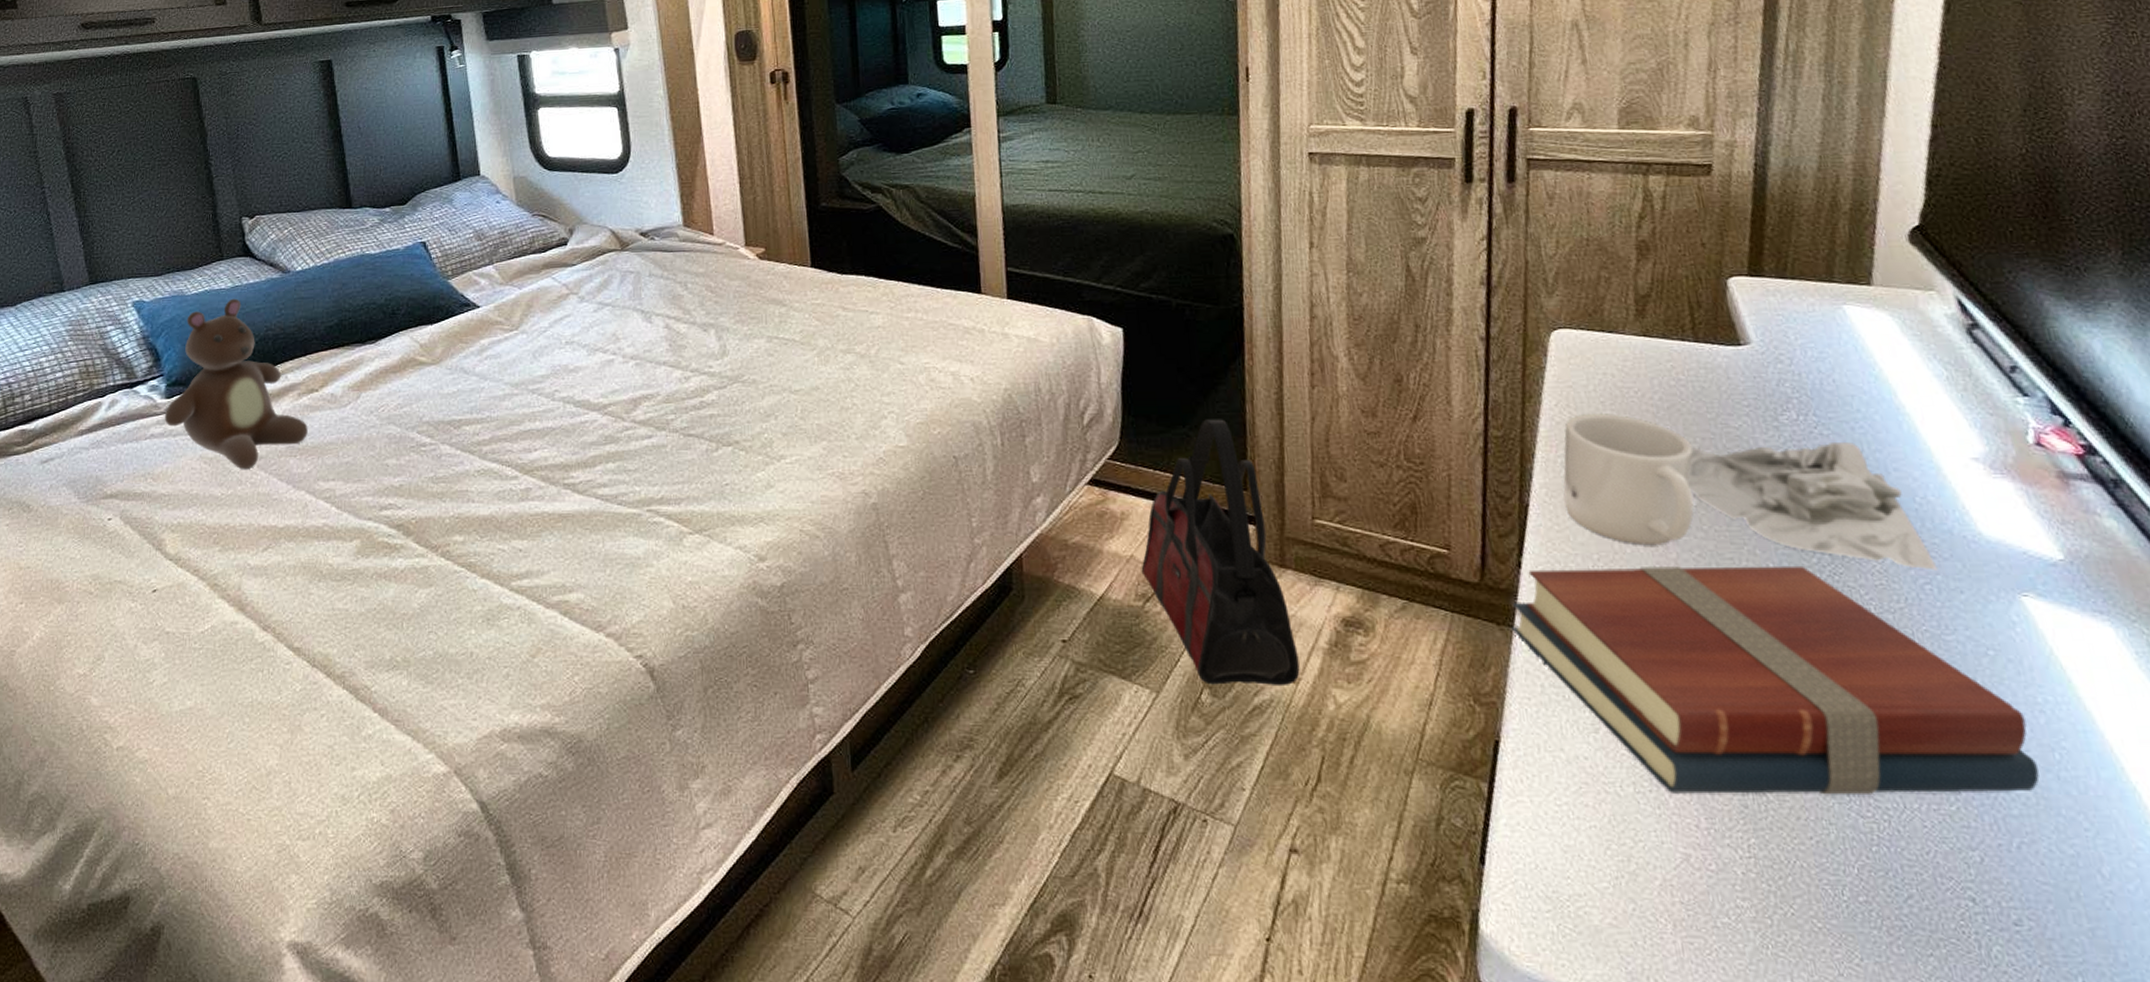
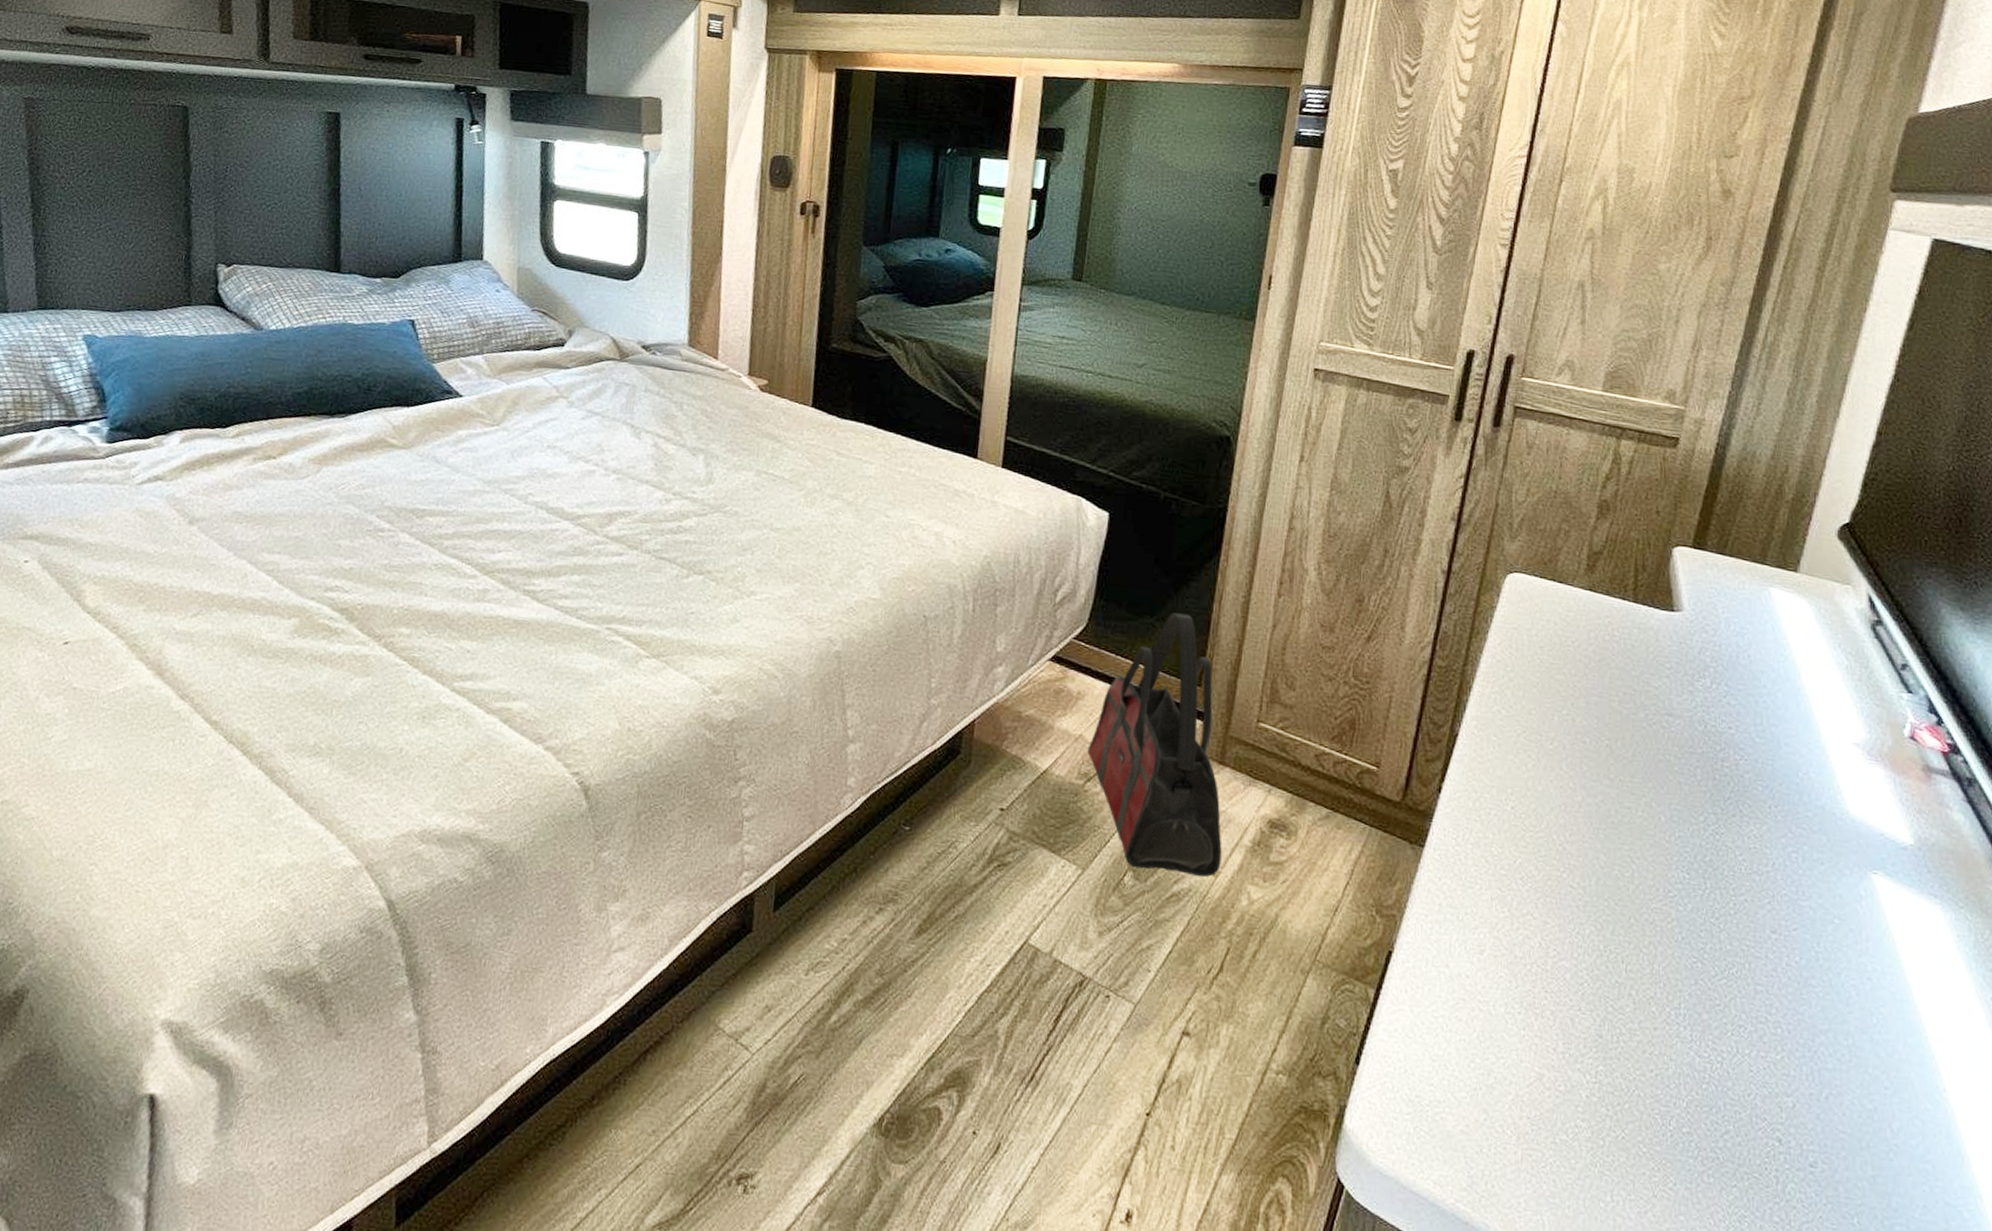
teddy bear: present [164,298,308,470] -> none [101,348,259,530]
books: present [1512,565,2040,795] -> none [1422,795,1856,1049]
mug: present [1563,414,1694,545] -> none [1491,656,1615,787]
tissue: present [1686,442,1938,571] -> none [1602,700,1806,841]

